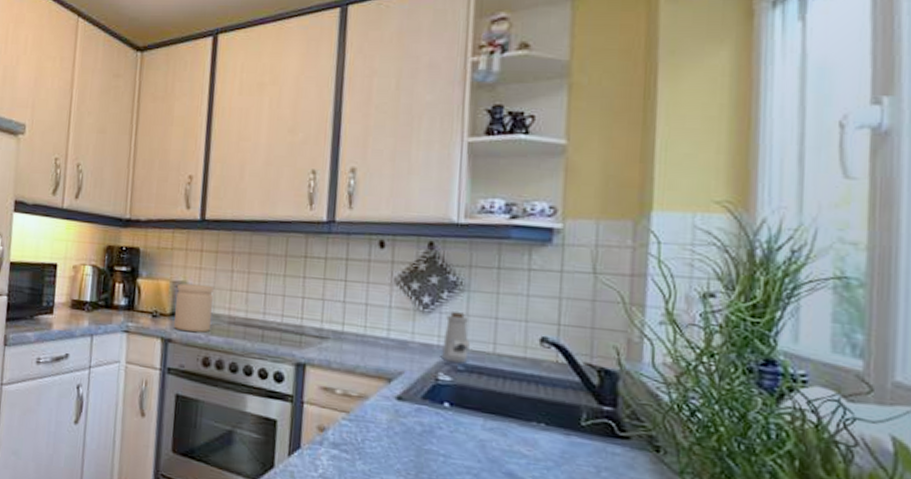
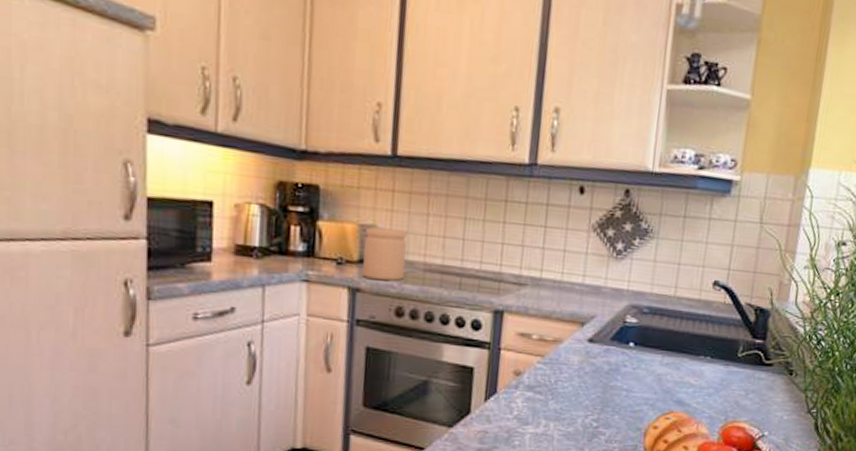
bottle: present [442,312,470,365] -> none [630,258,655,308]

